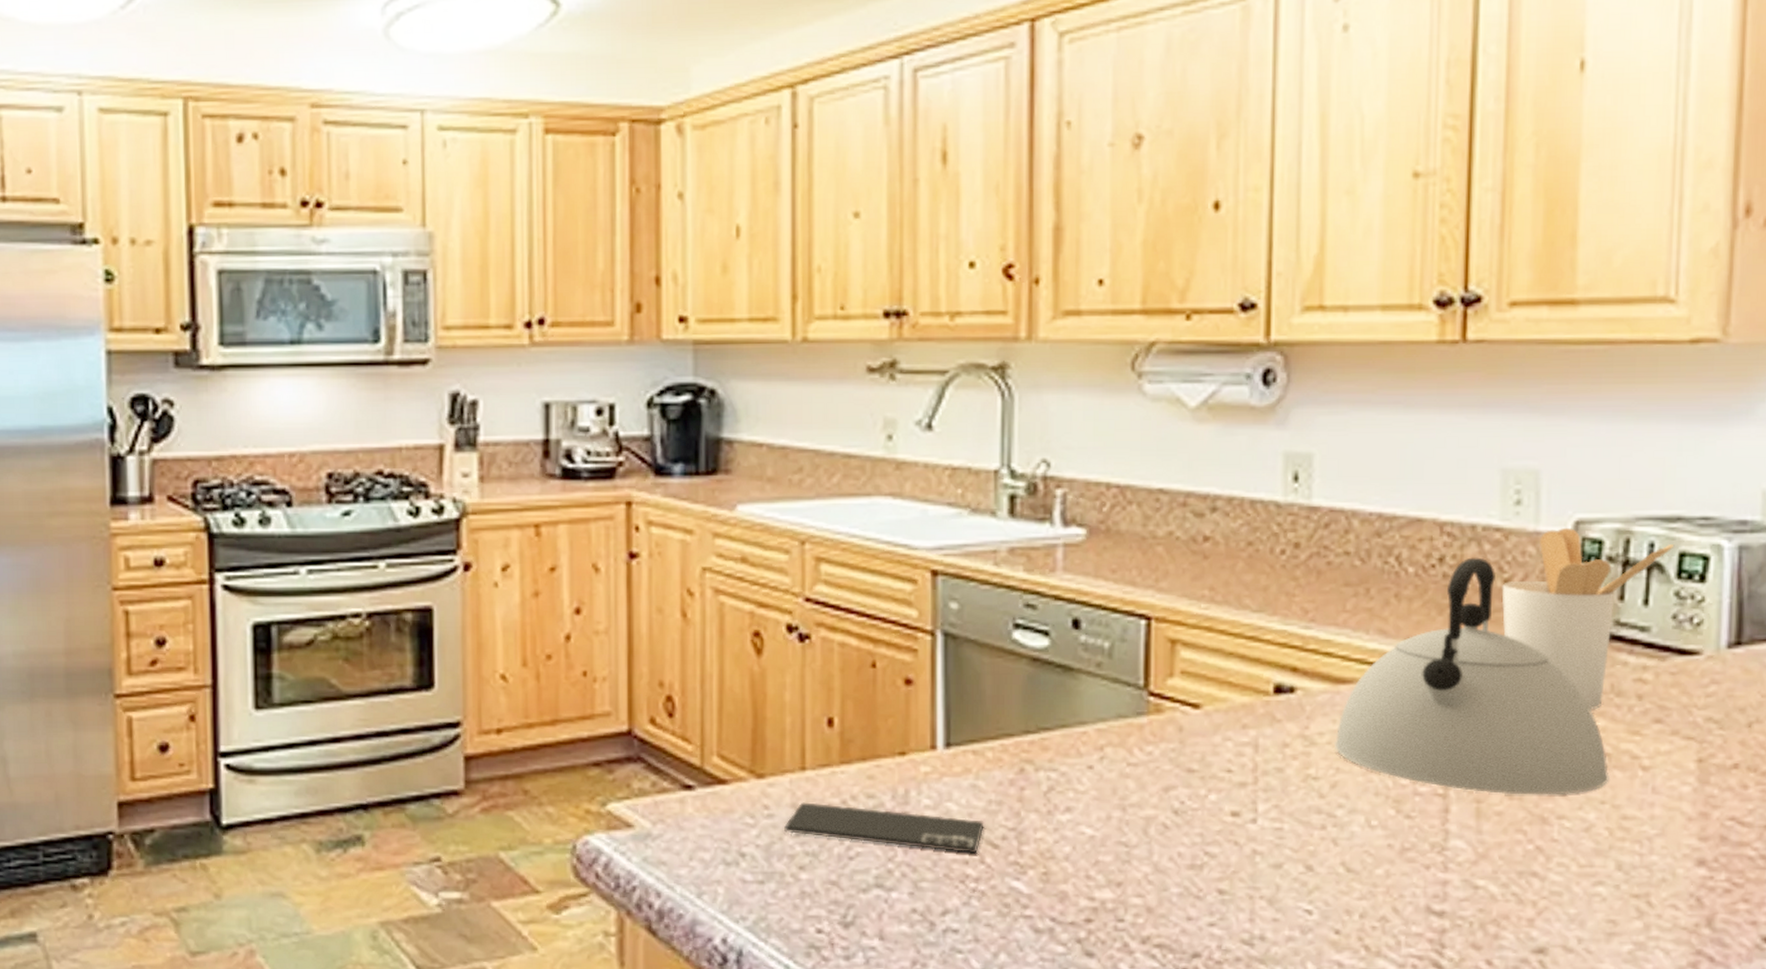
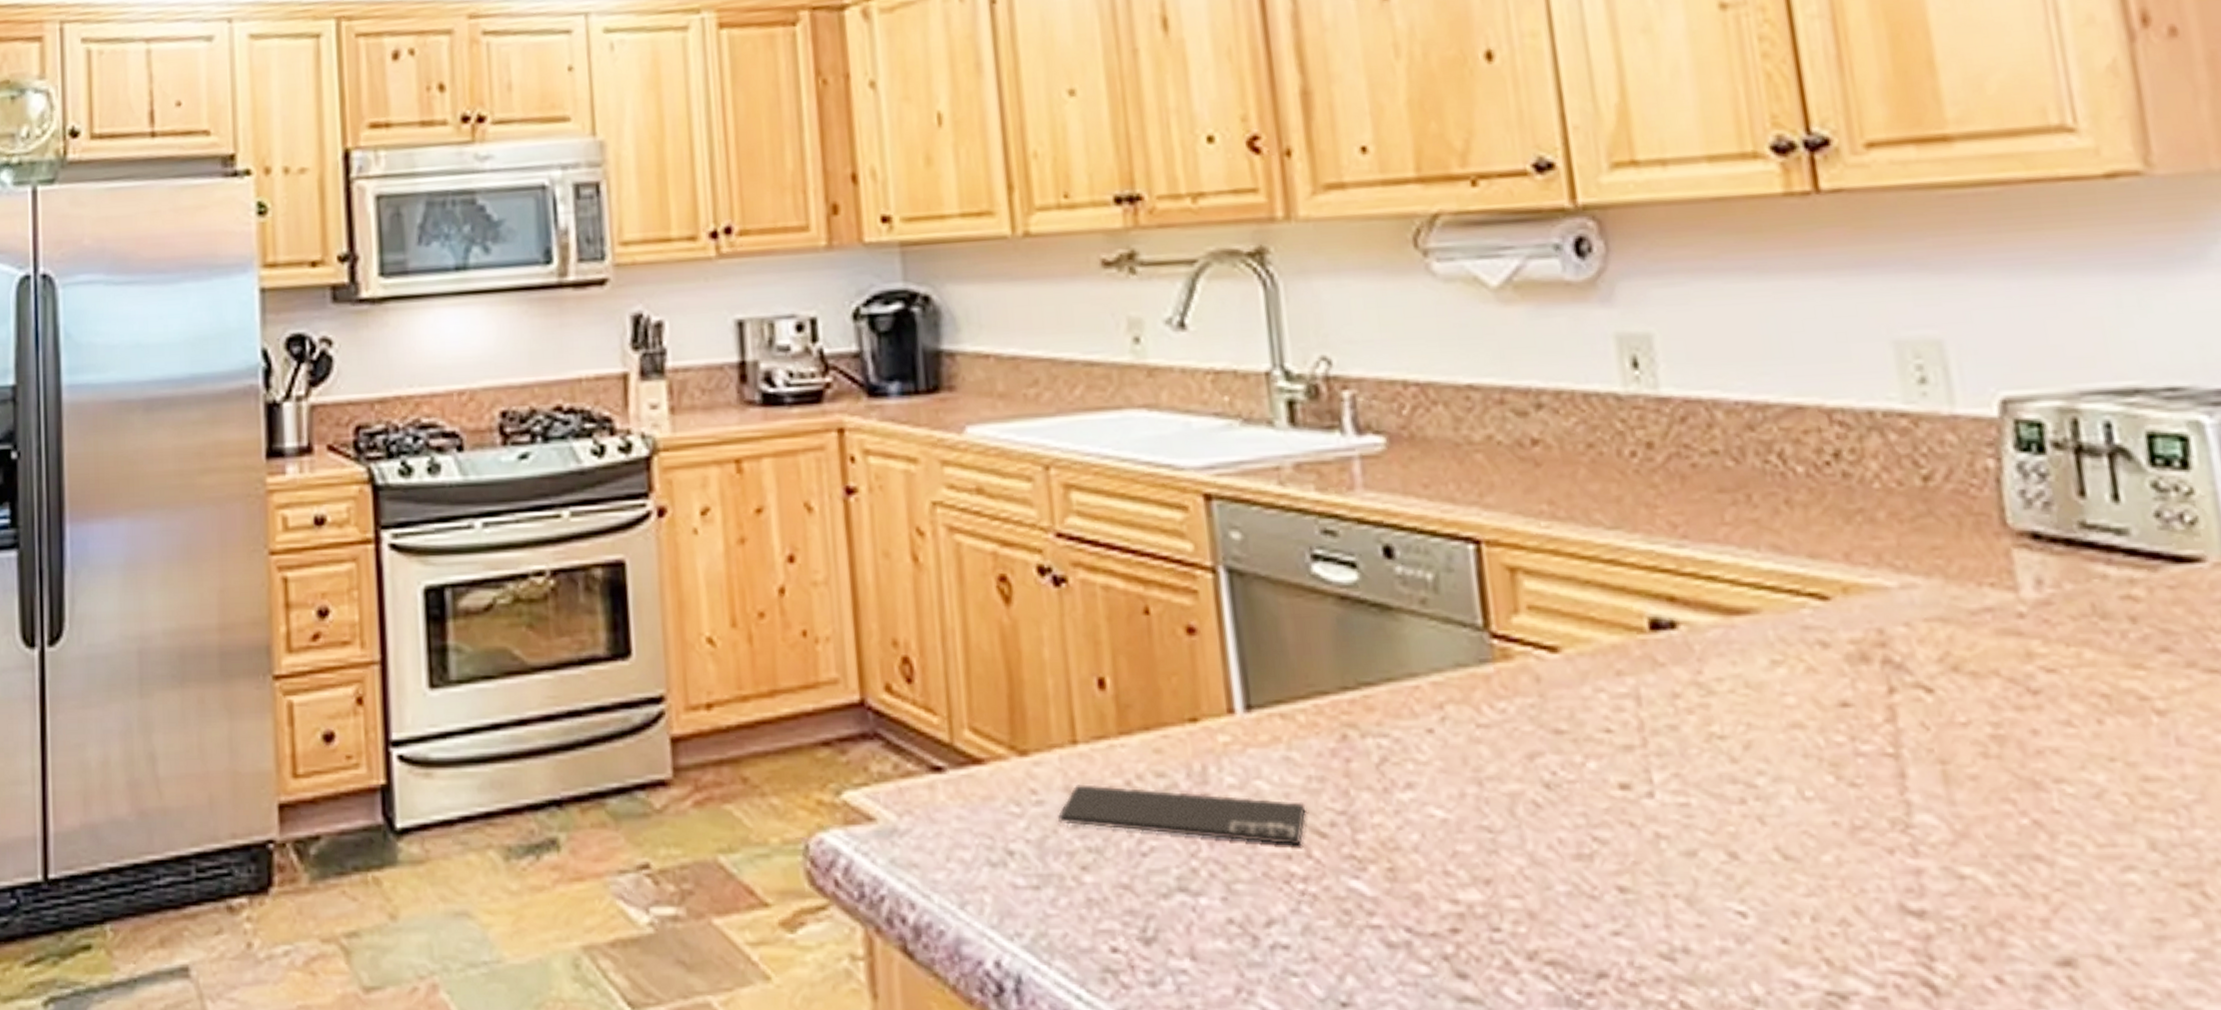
kettle: present [1333,557,1610,795] -> none [1737,450,2115,753]
utensil holder: present [1501,528,1675,710] -> none [1921,409,2139,638]

